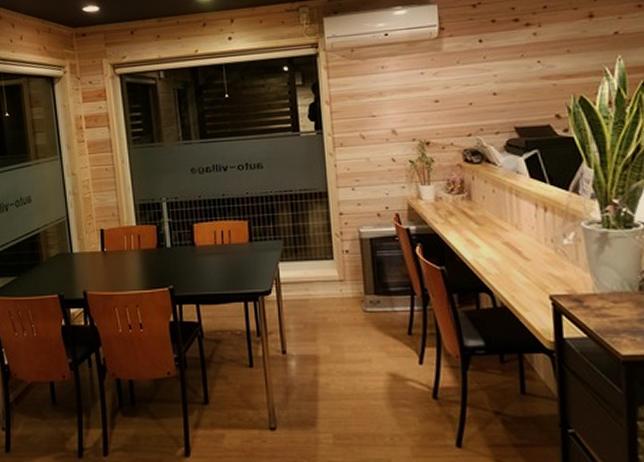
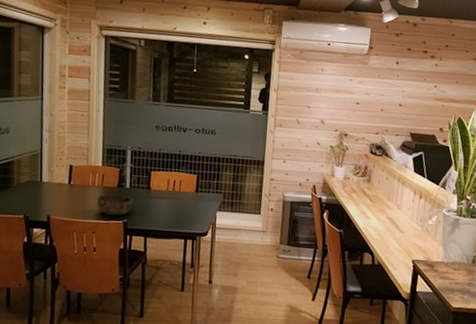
bowl: none [135,256,178,283] -> present [96,194,134,216]

